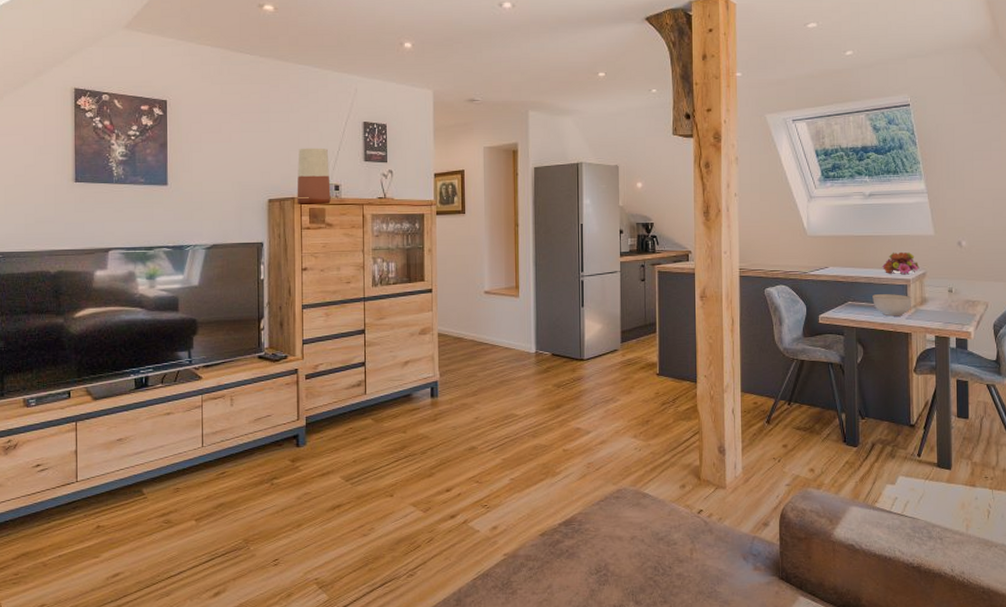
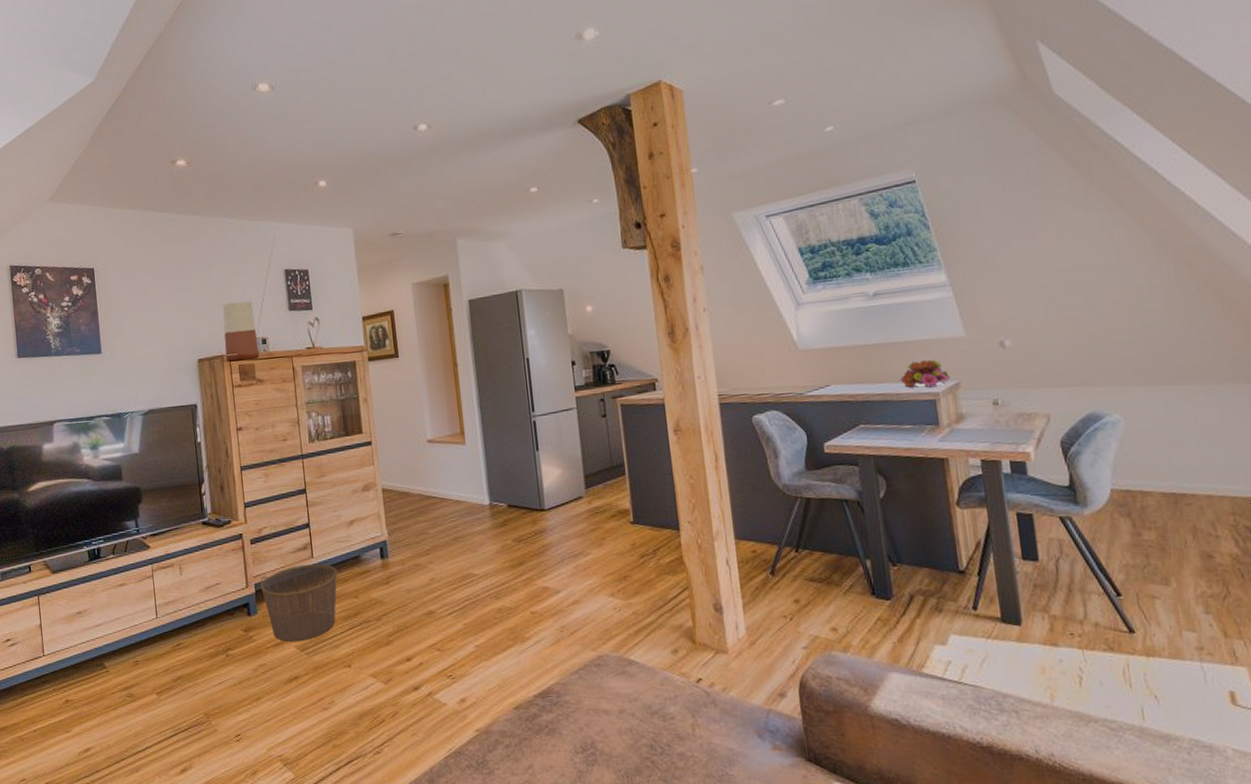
basket: none [312,400,388,473] -> present [260,563,338,642]
bowl: present [871,294,912,317] -> none [889,411,945,440]

